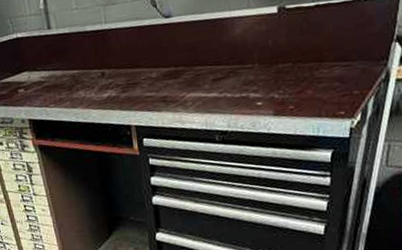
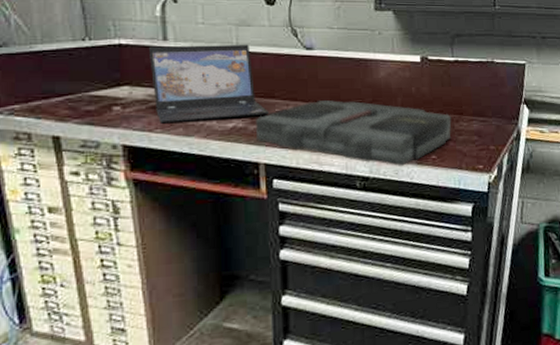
laptop: none [37,21,137,100] -> present [148,44,270,124]
toolbox: none [126,61,311,119] -> present [255,100,452,166]

